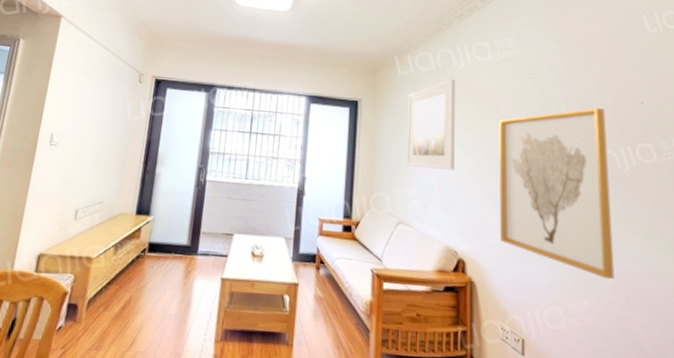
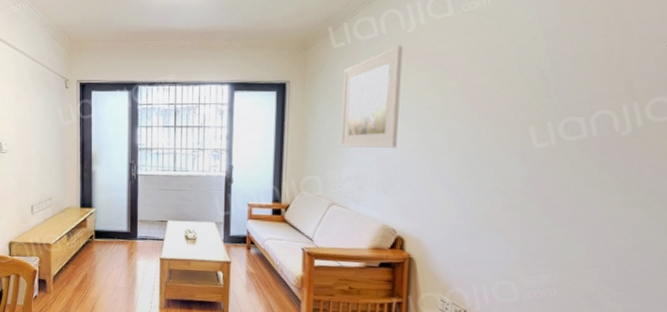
wall art: present [498,108,615,280] -> none [447,59,608,254]

